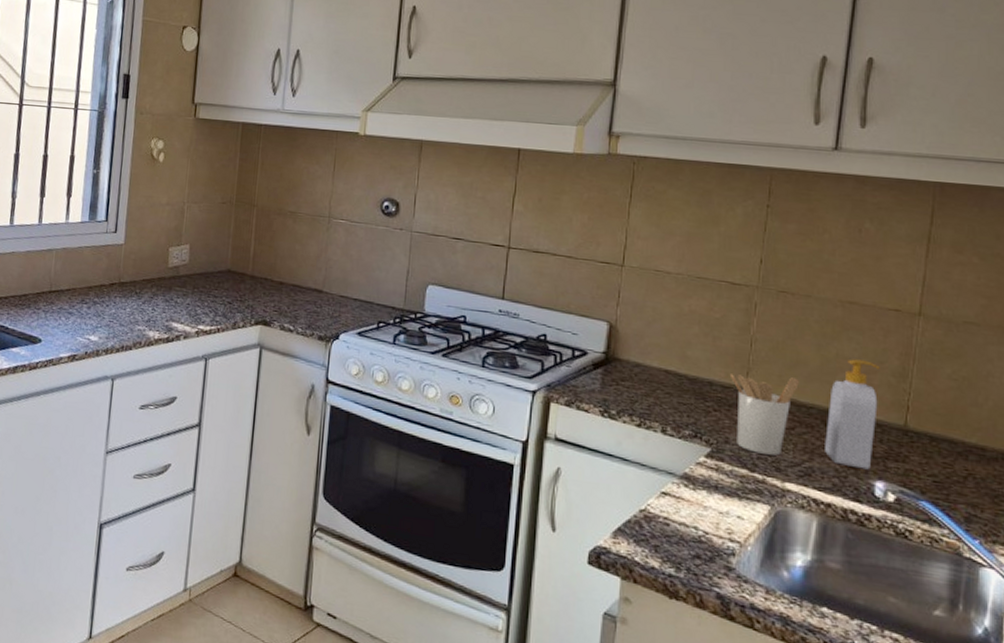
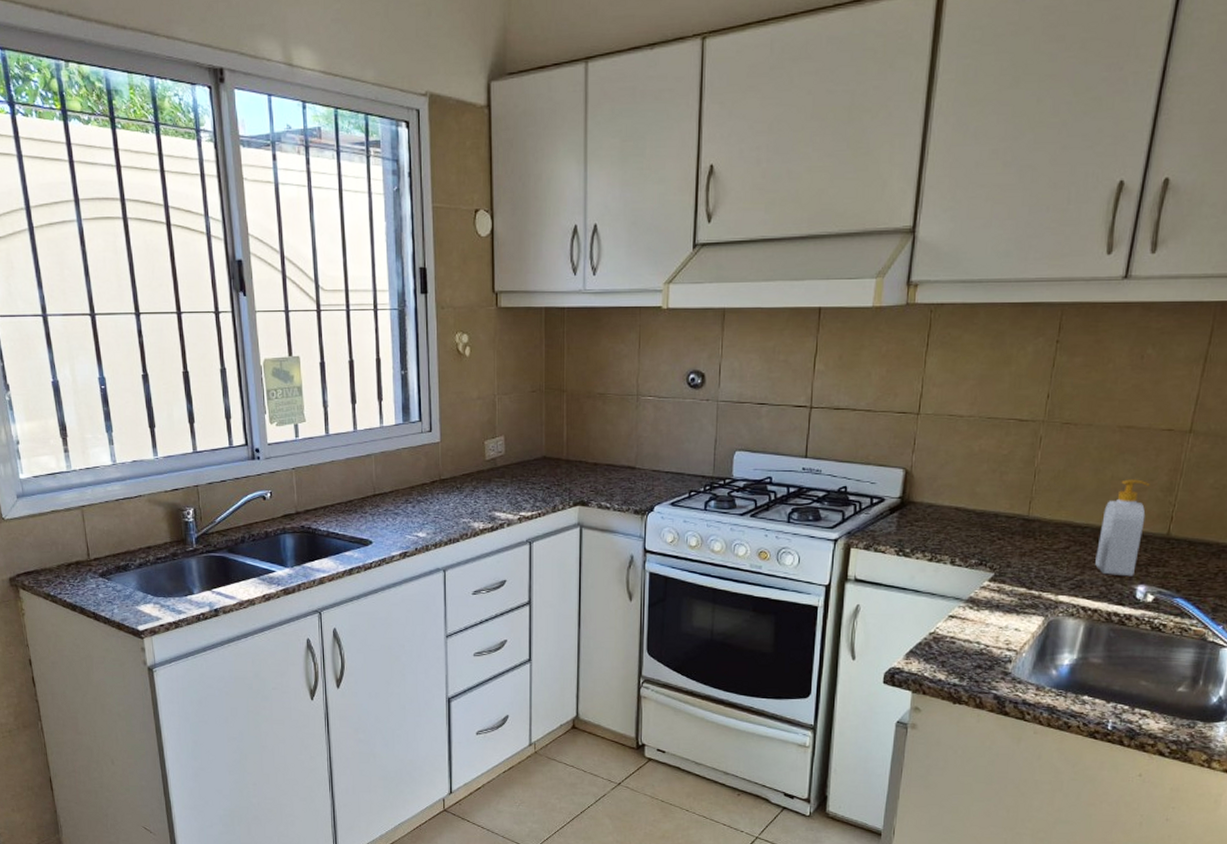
utensil holder: present [729,374,799,456] -> none [1014,502,1076,573]

